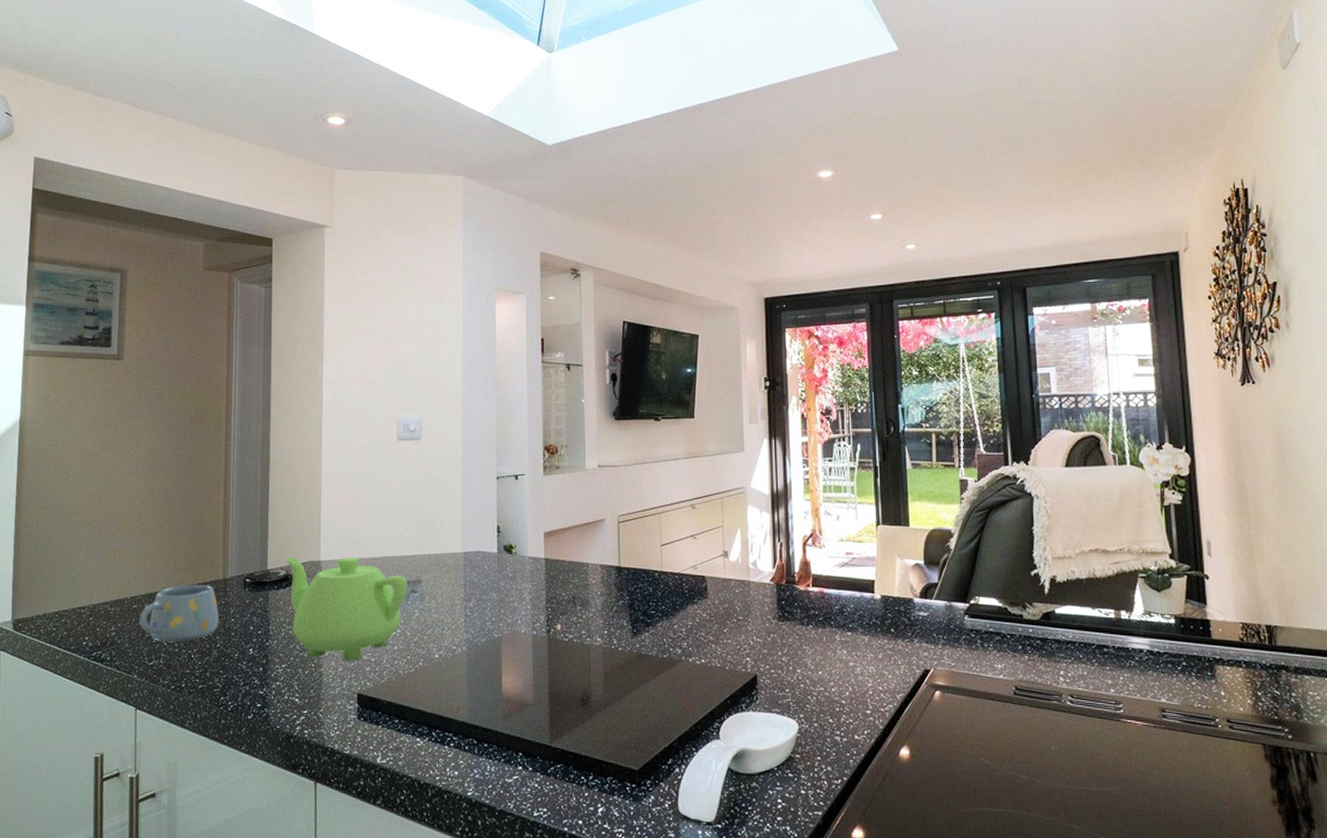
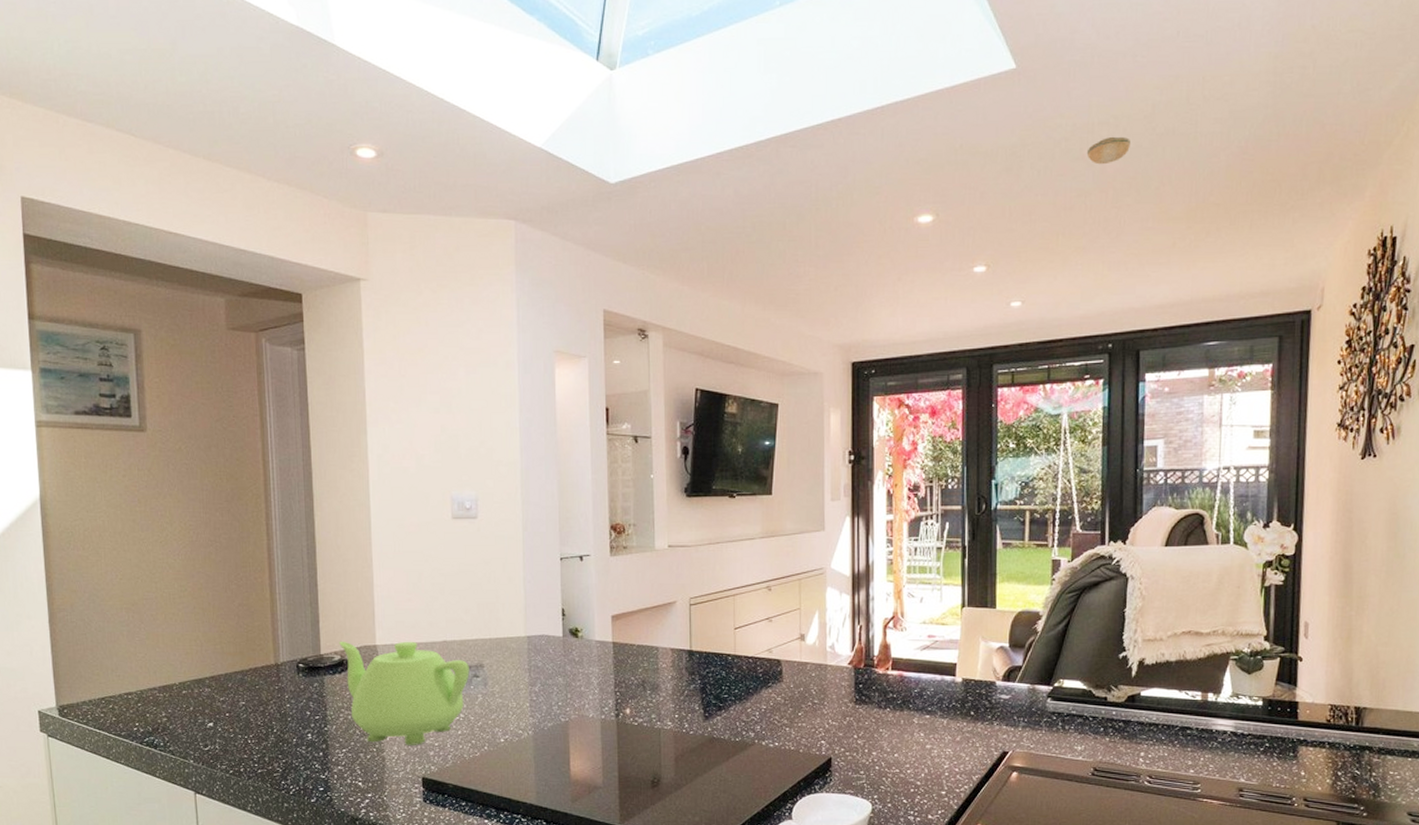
mug: present [139,585,219,642] -> none [190,670,273,728]
smoke detector: none [964,105,1002,129] -> present [1086,136,1130,165]

